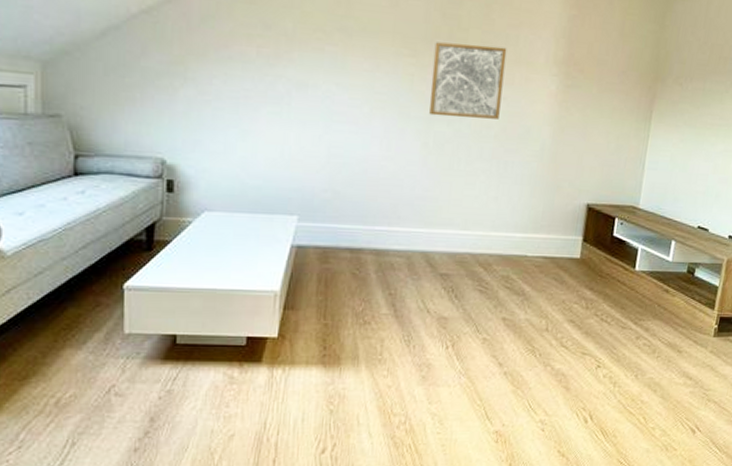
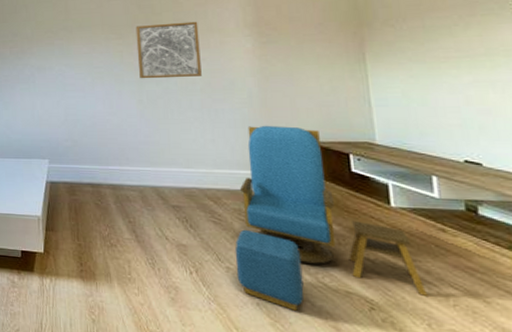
armchair: none [491,183,642,376] -> present [234,125,428,311]

